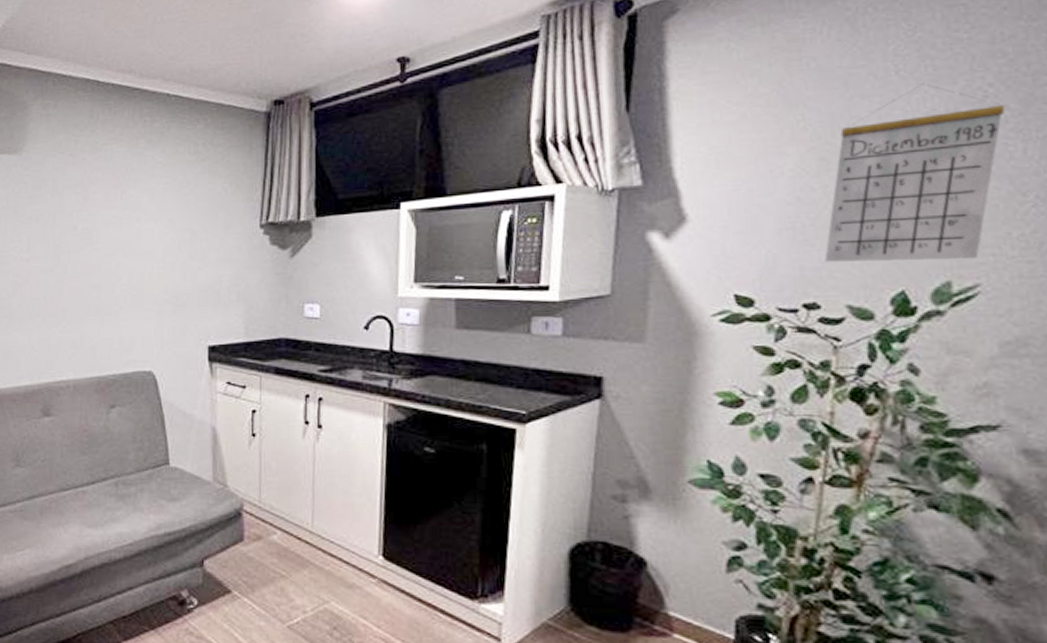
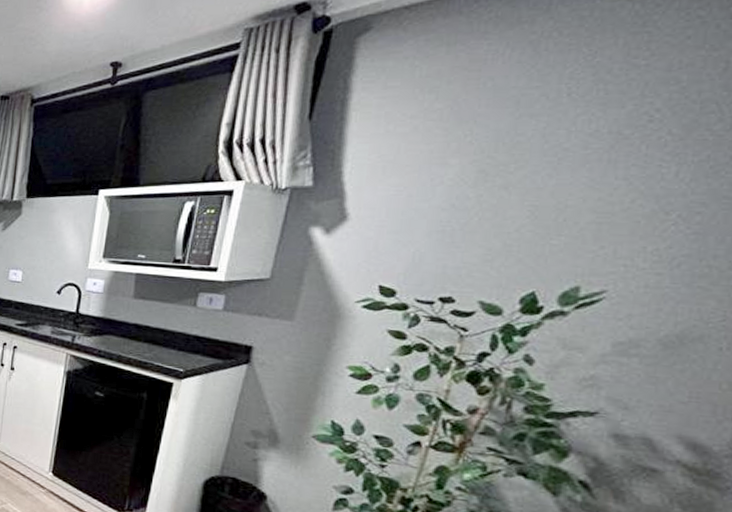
calendar: present [824,83,1006,262] -> none [466,105,668,269]

